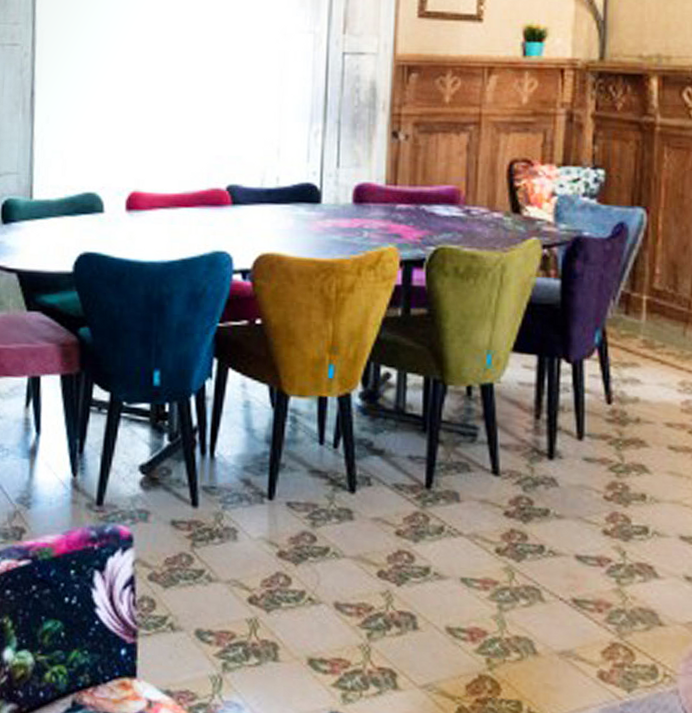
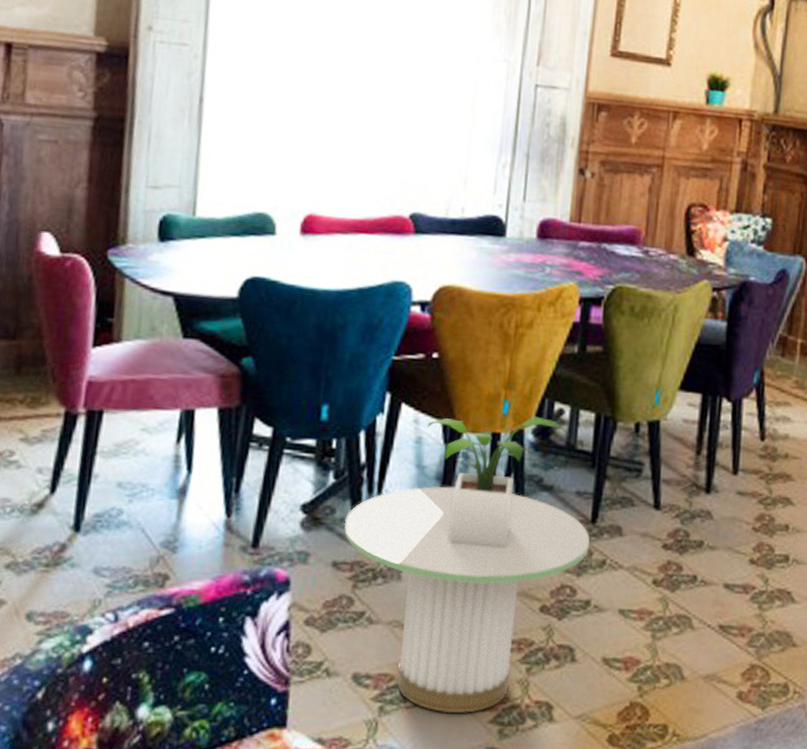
side table: none [180,449,425,676] -> present [344,486,590,714]
potted plant: none [254,380,398,510] -> present [427,416,569,547]

